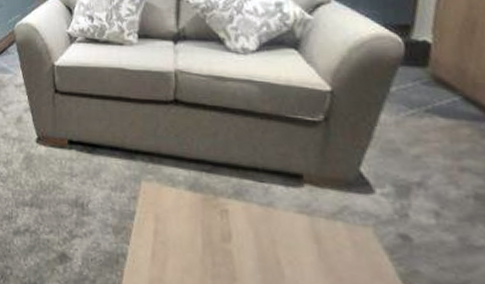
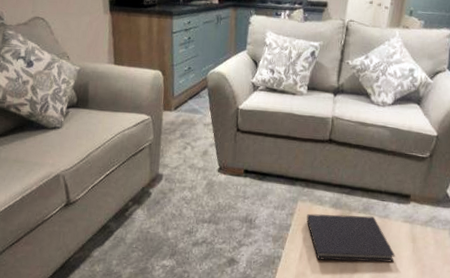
diary: none [155,197,292,272] -> present [306,213,395,263]

